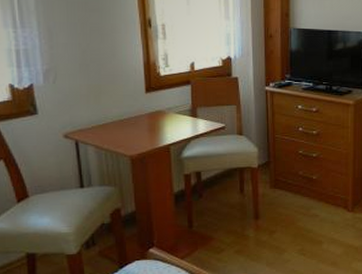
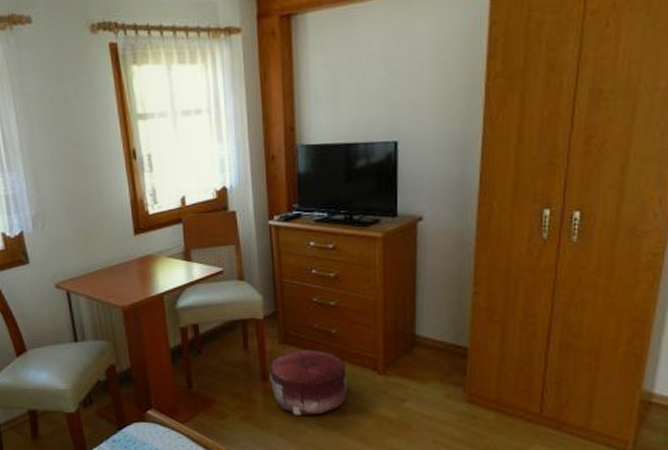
pouf: none [261,192,323,247] -> present [269,349,347,415]

